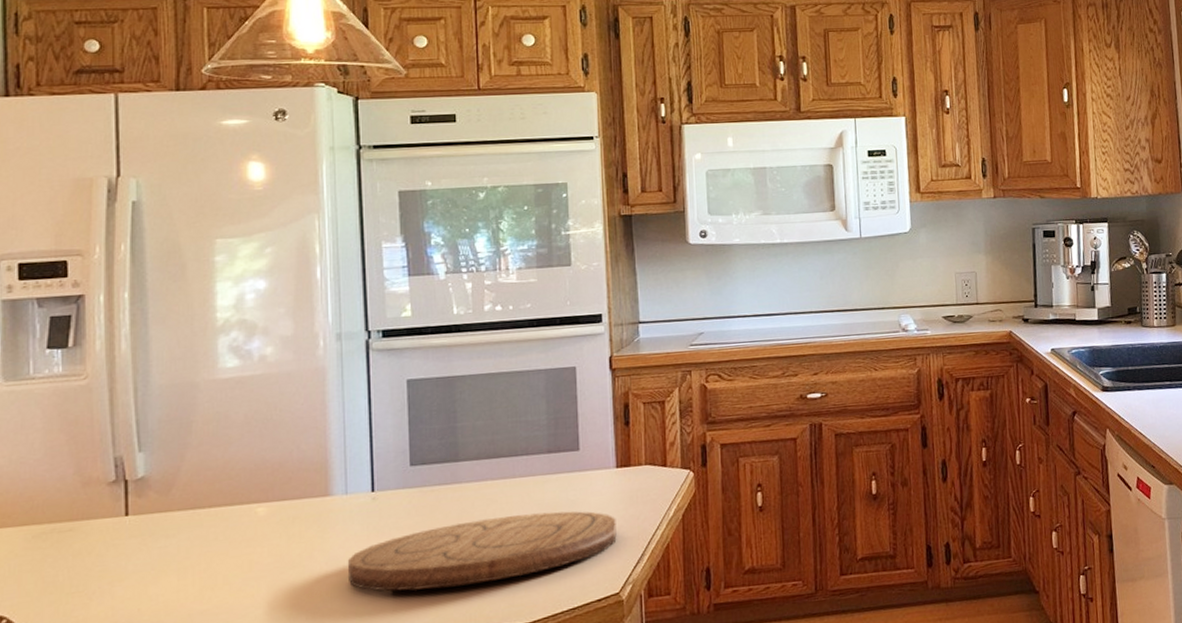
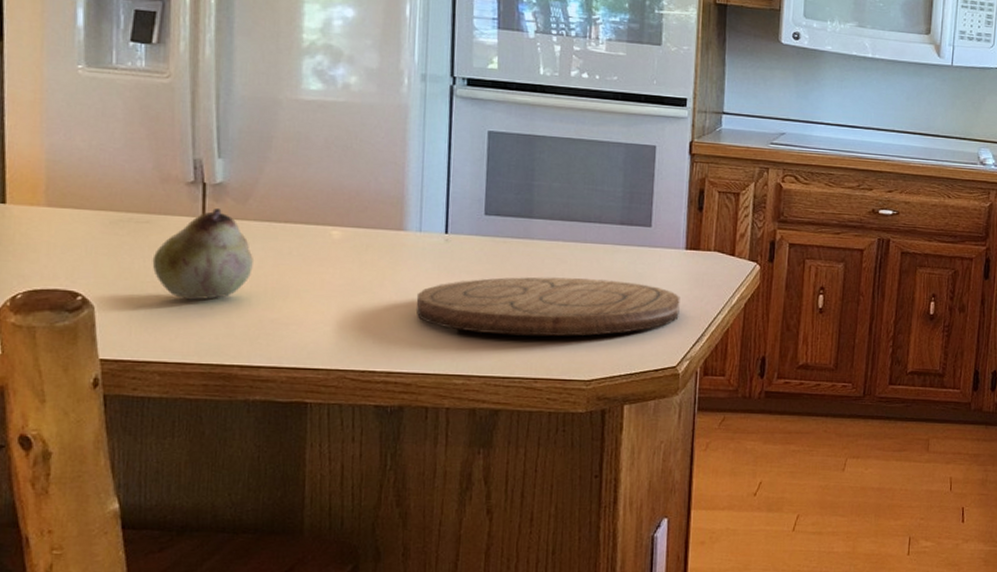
fruit: none [76,504,179,605] -> present [152,209,253,300]

